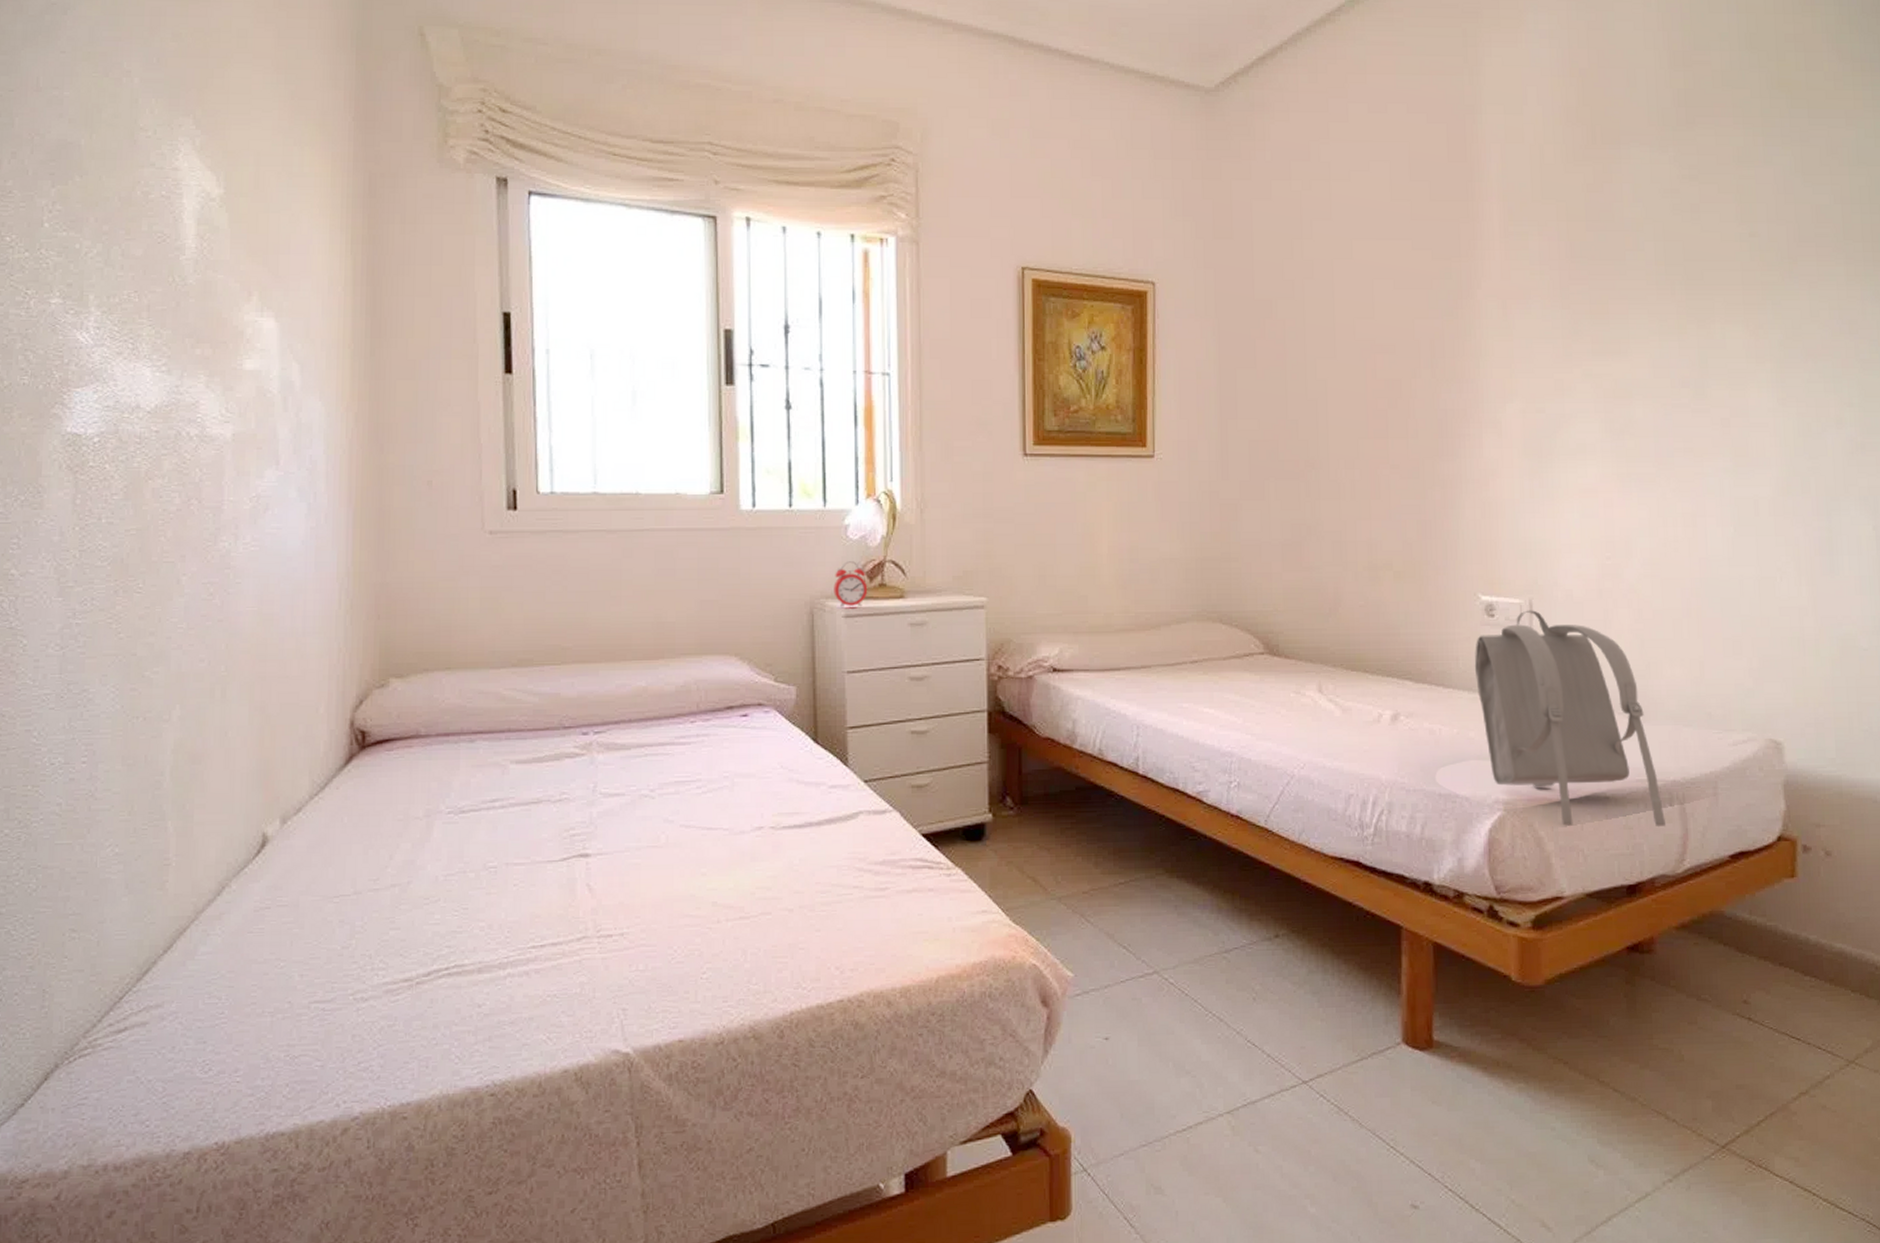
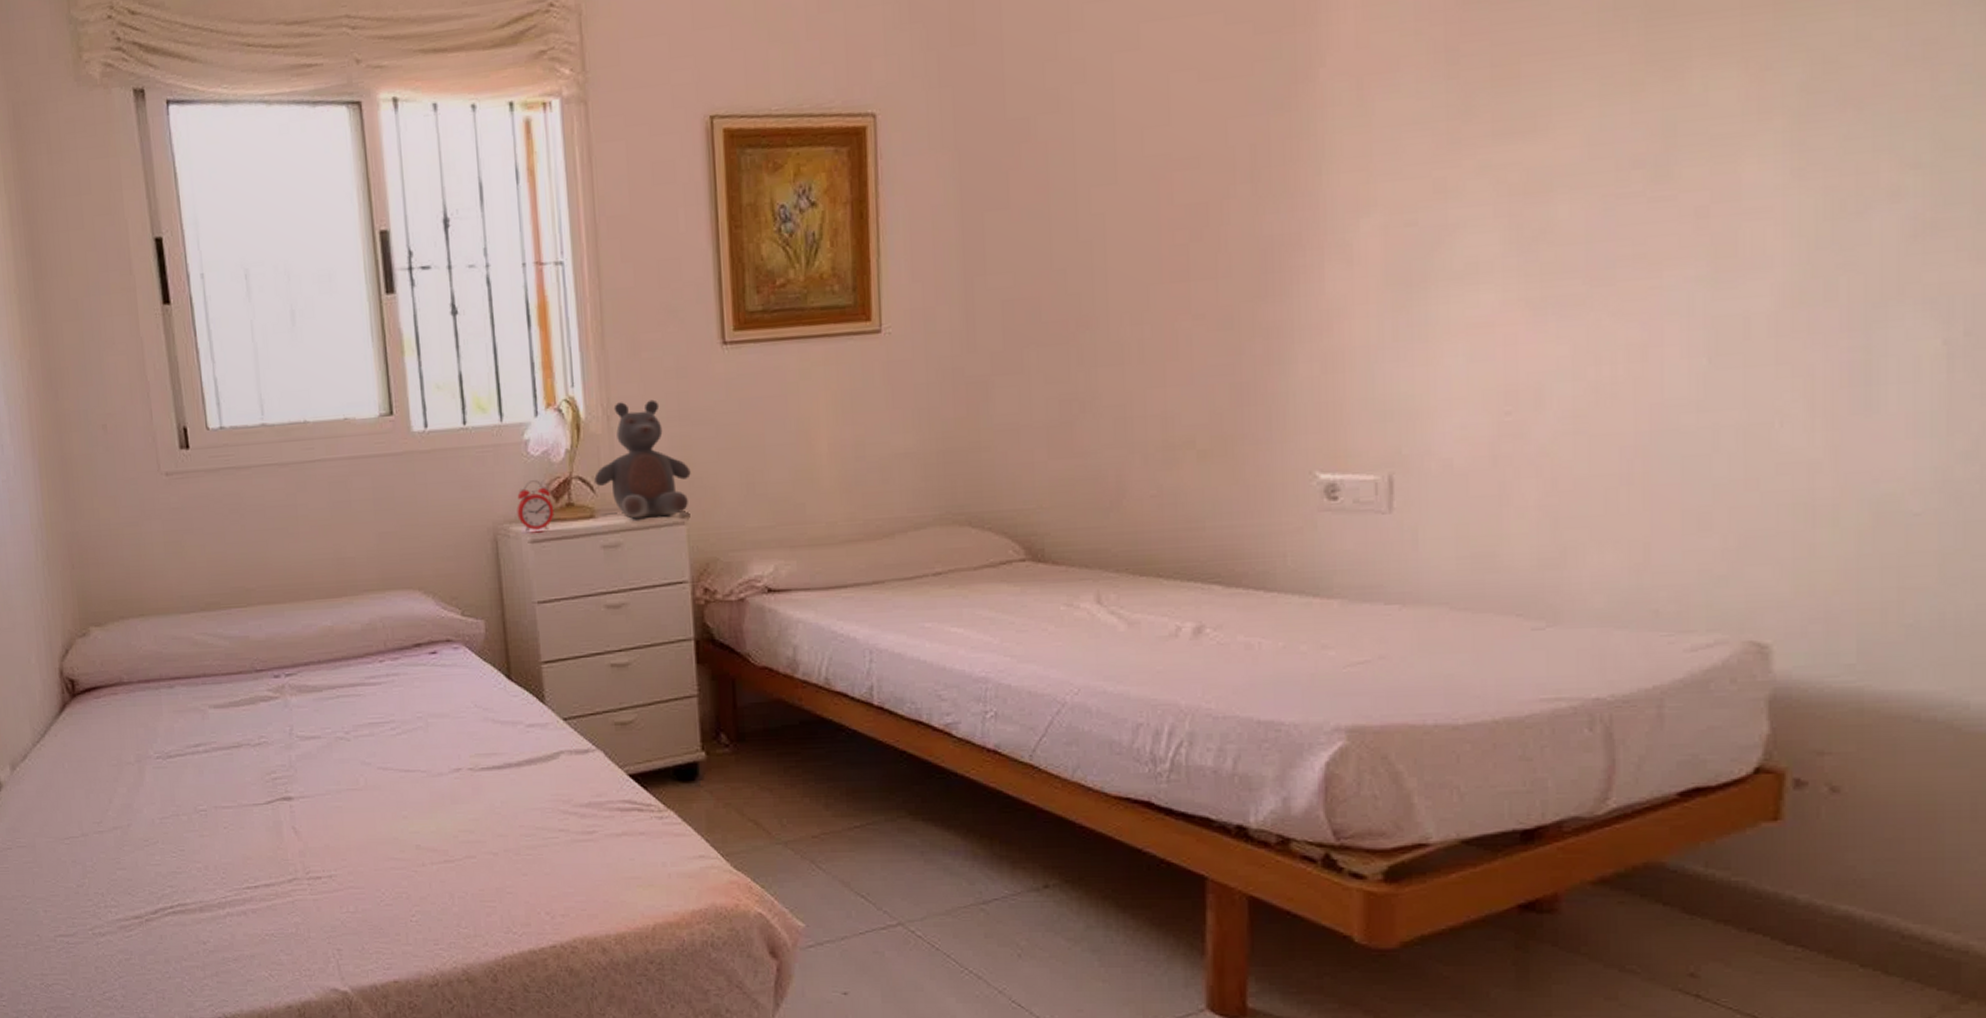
teddy bear: none [906,498,991,602] -> present [594,399,691,520]
backpack: present [1474,610,1665,828] -> none [1308,488,1581,758]

